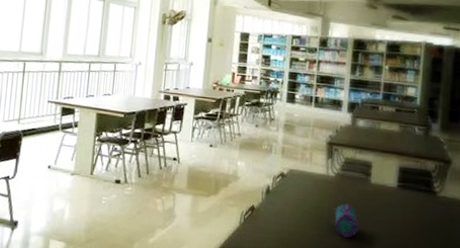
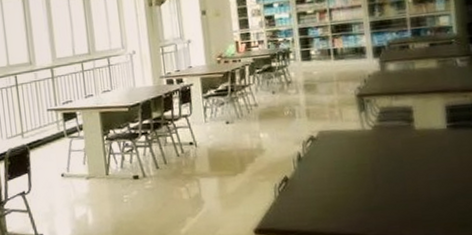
pencil case: present [333,203,360,238] -> none [377,156,411,192]

